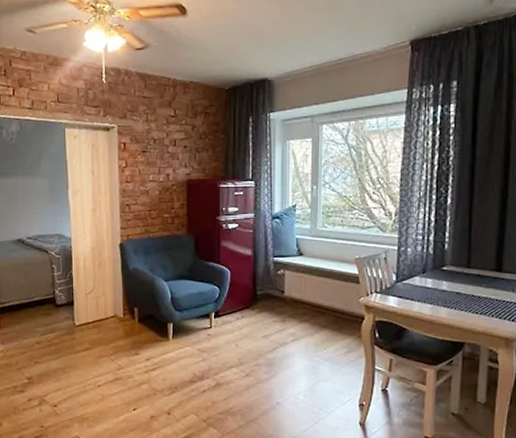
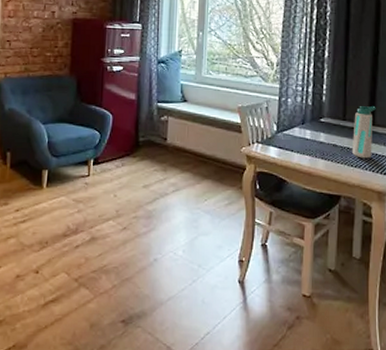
water bottle: none [476,251,504,306] -> present [351,105,376,159]

